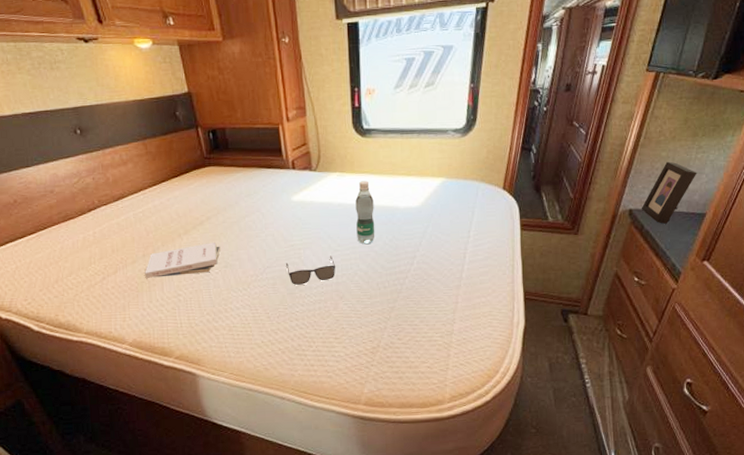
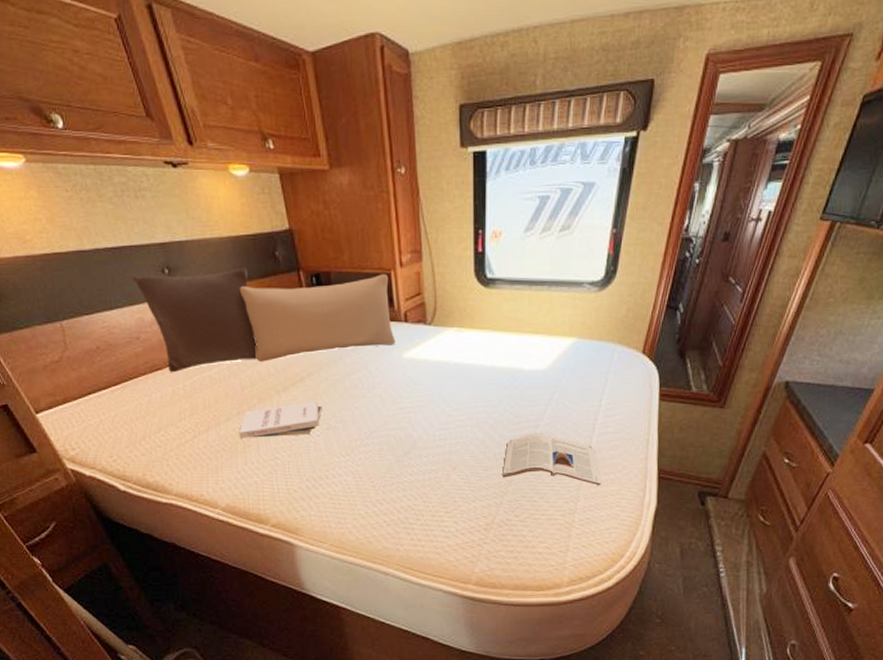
pillow: none [47,126,161,222] -> present [132,268,258,373]
pillow: none [145,128,285,209] -> present [240,274,395,362]
eyeglasses: present [285,256,336,285] -> none [393,421,450,452]
bottle: present [355,181,375,245] -> none [474,338,495,410]
magazine: none [385,263,475,309] -> present [502,433,602,486]
picture frame: present [641,161,697,224] -> none [799,327,869,399]

